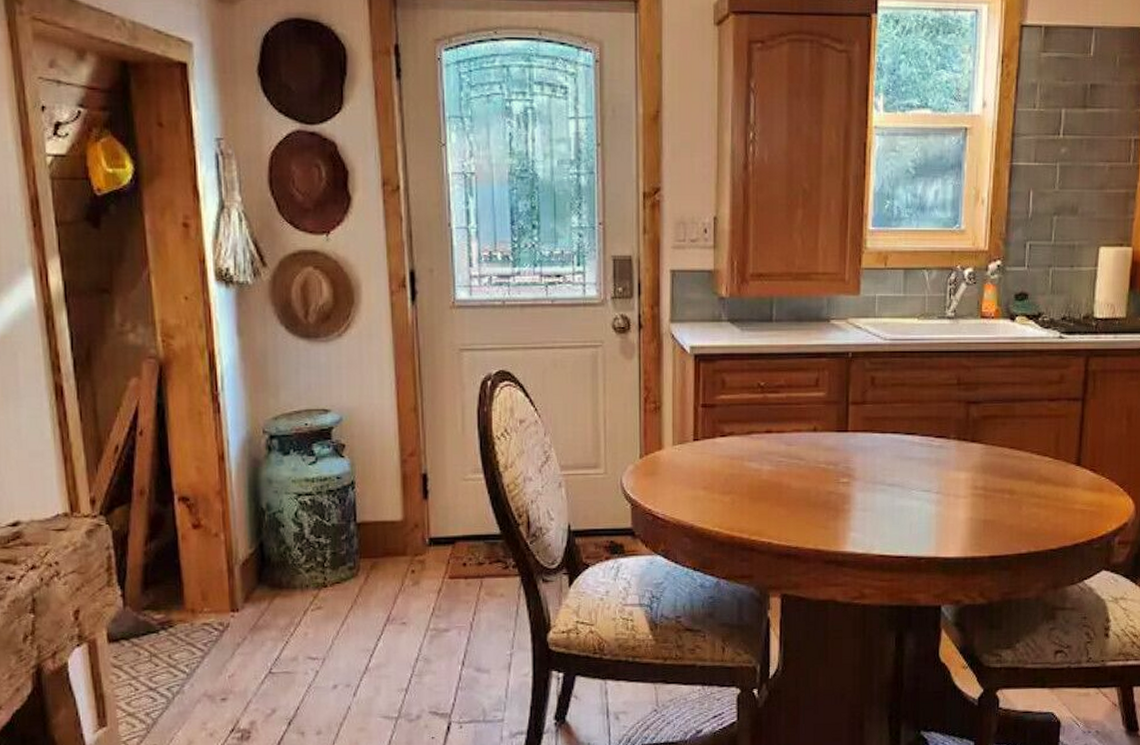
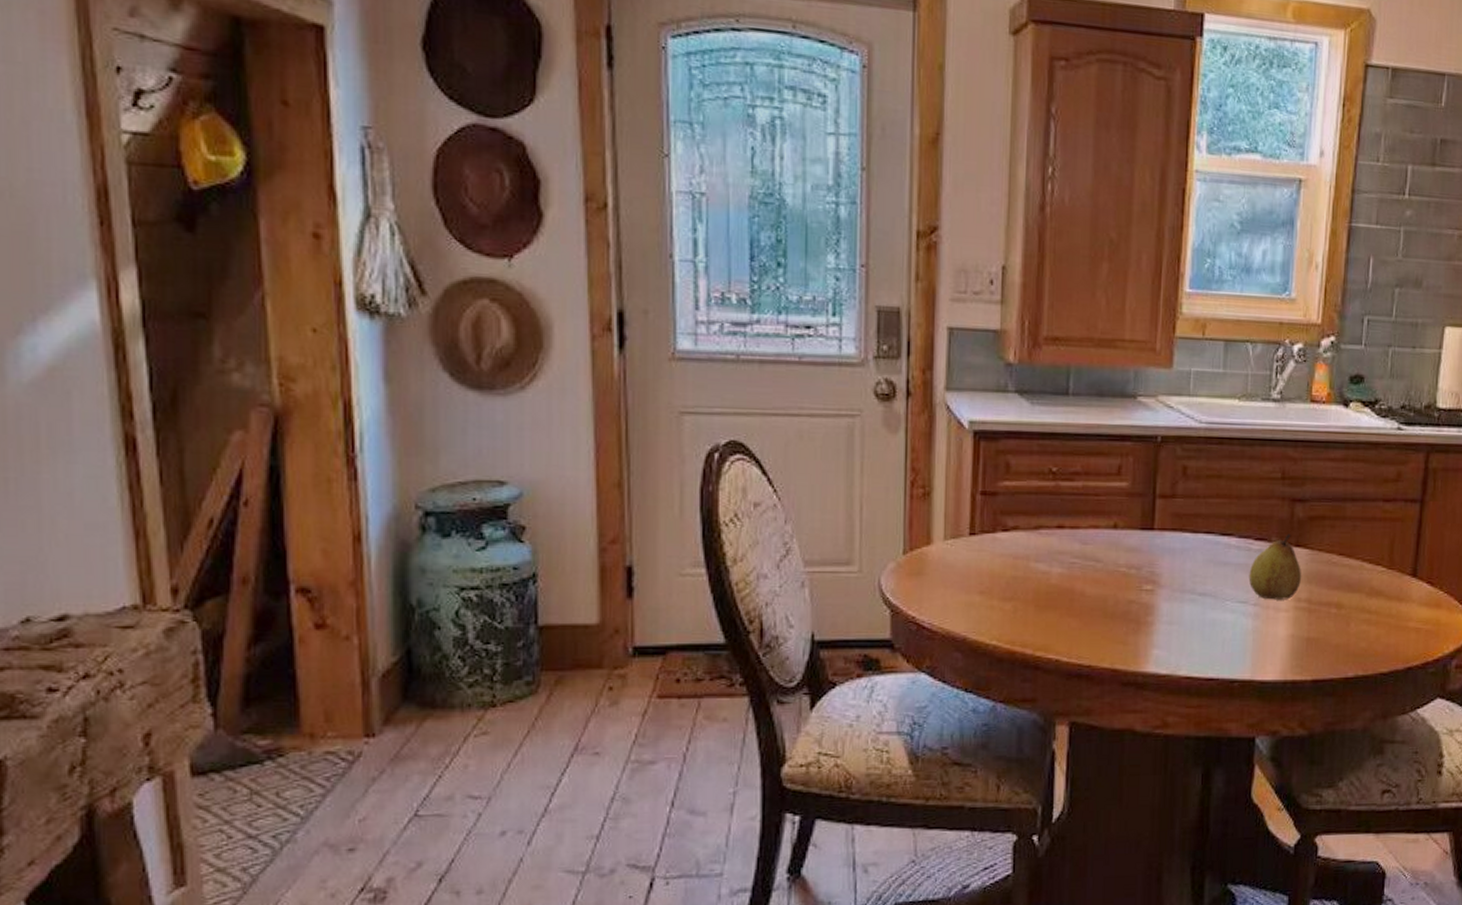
fruit: none [931,431,978,488] -> present [1248,534,1302,600]

